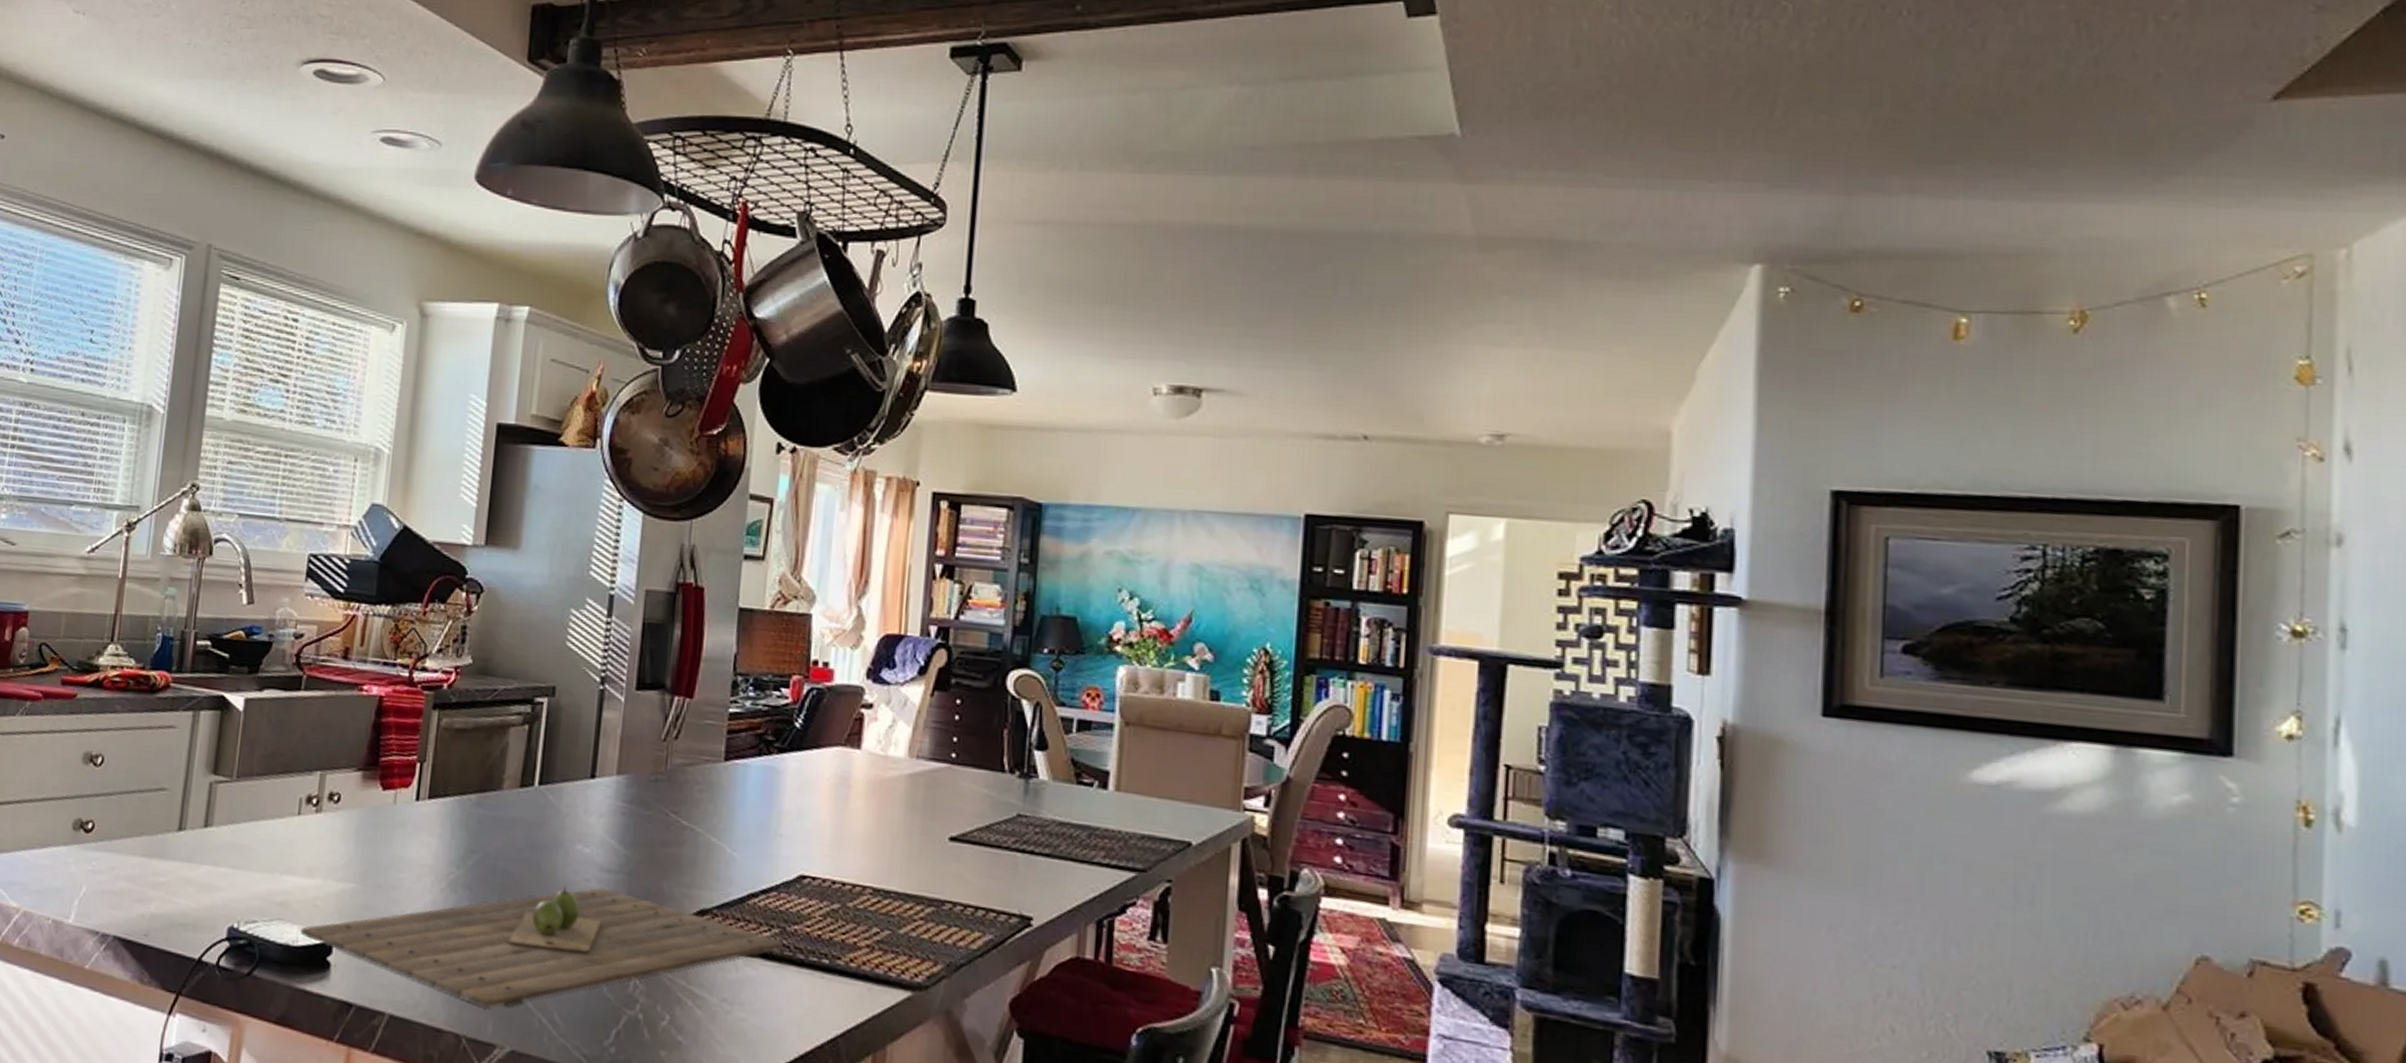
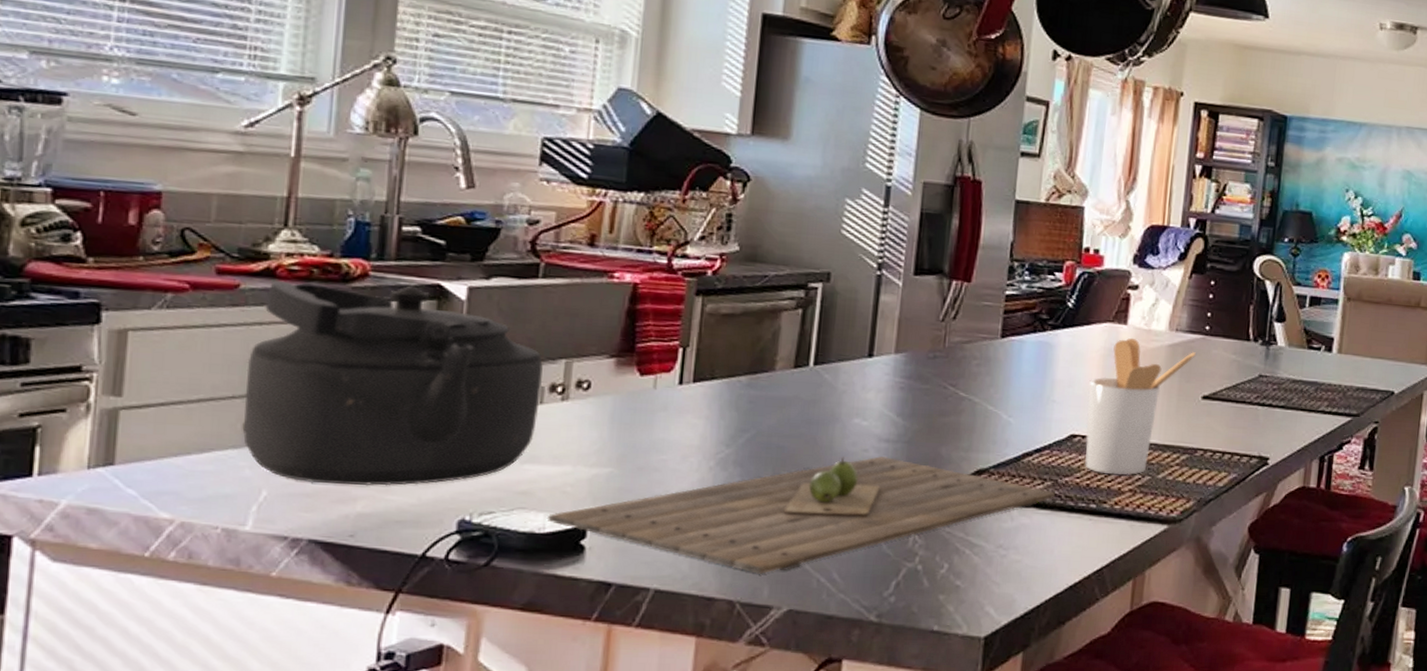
kettle: none [71,691,302,889] -> present [242,281,543,486]
utensil holder: none [815,764,942,928] -> present [1084,338,1197,476]

